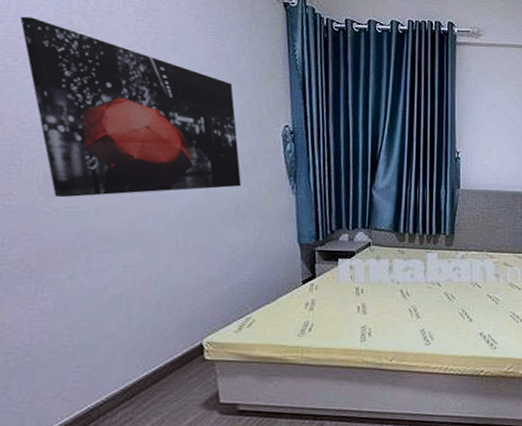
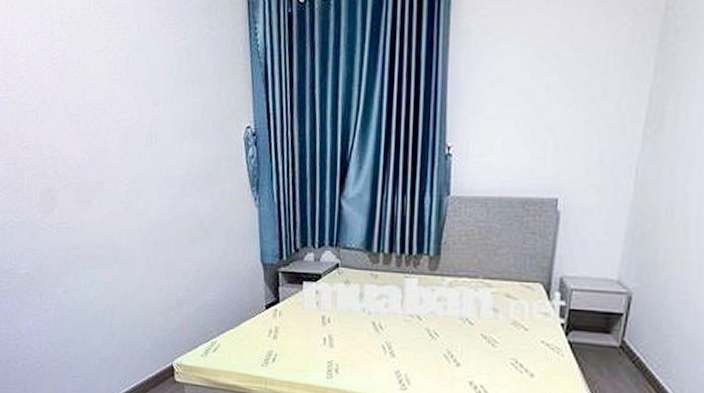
wall art: present [20,16,241,198] -> none [14,33,204,214]

